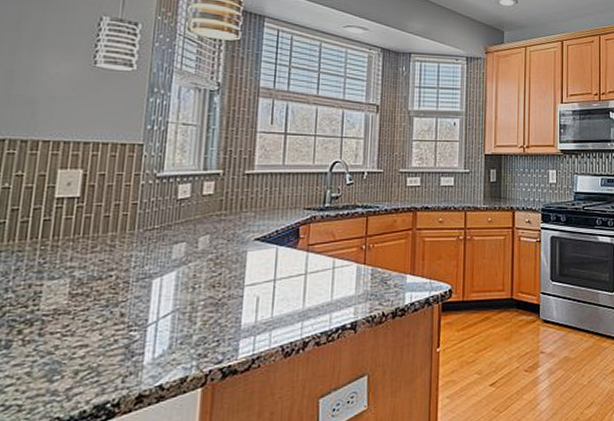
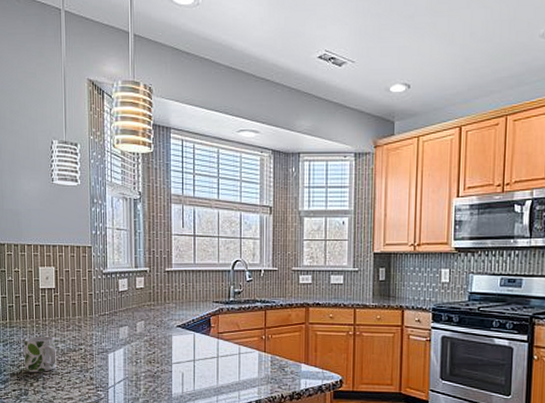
mug: none [10,262,70,315] -> present [24,336,56,373]

